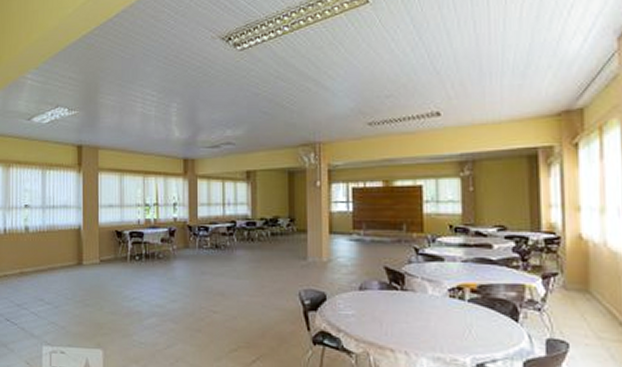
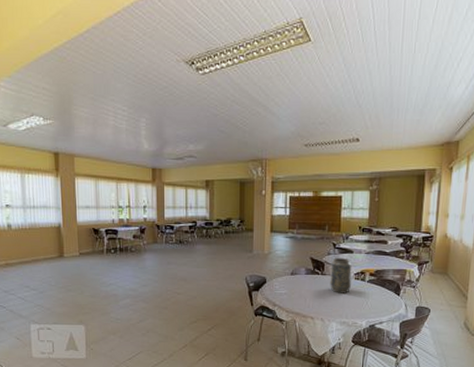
decorative vase: none [413,267,444,317] -> present [330,257,352,294]

